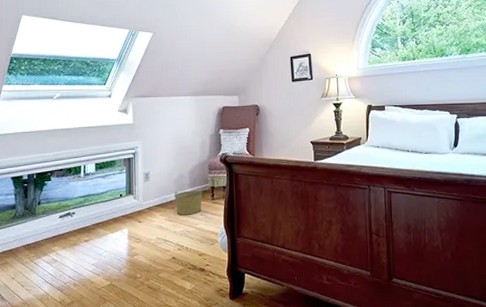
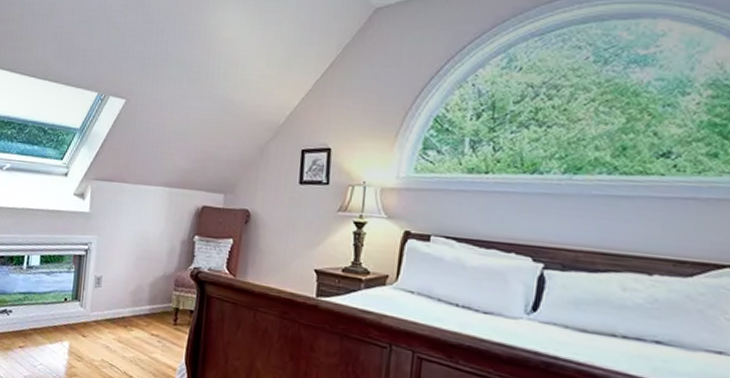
basket: present [175,190,203,215] -> none [128,306,164,340]

